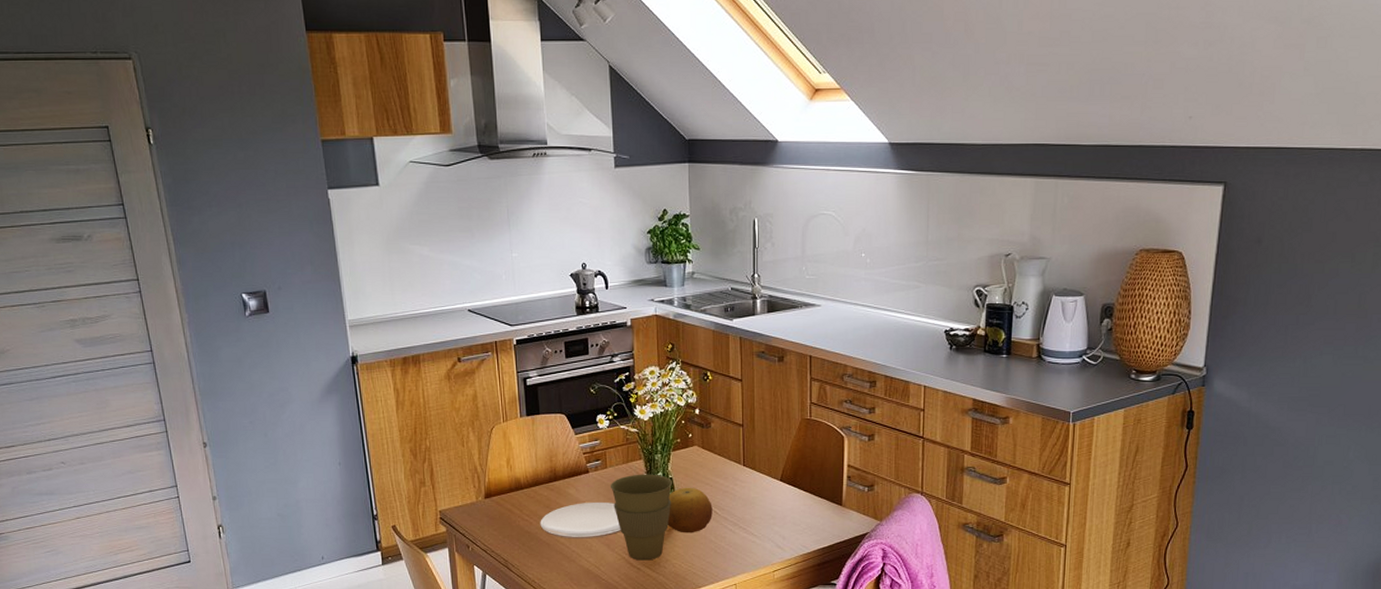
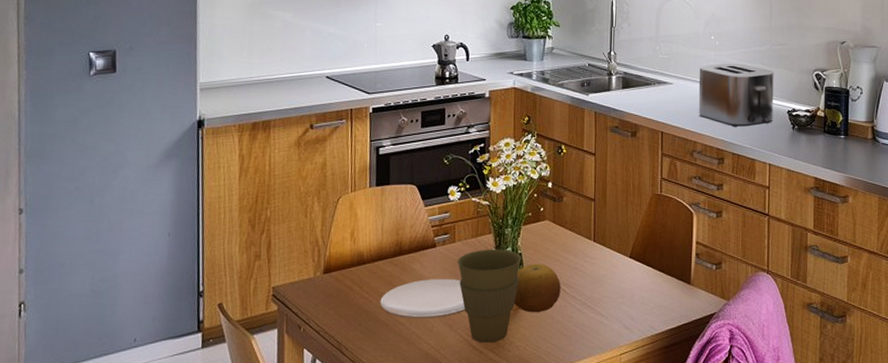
toaster: none [848,281,930,350] -> present [698,63,774,128]

